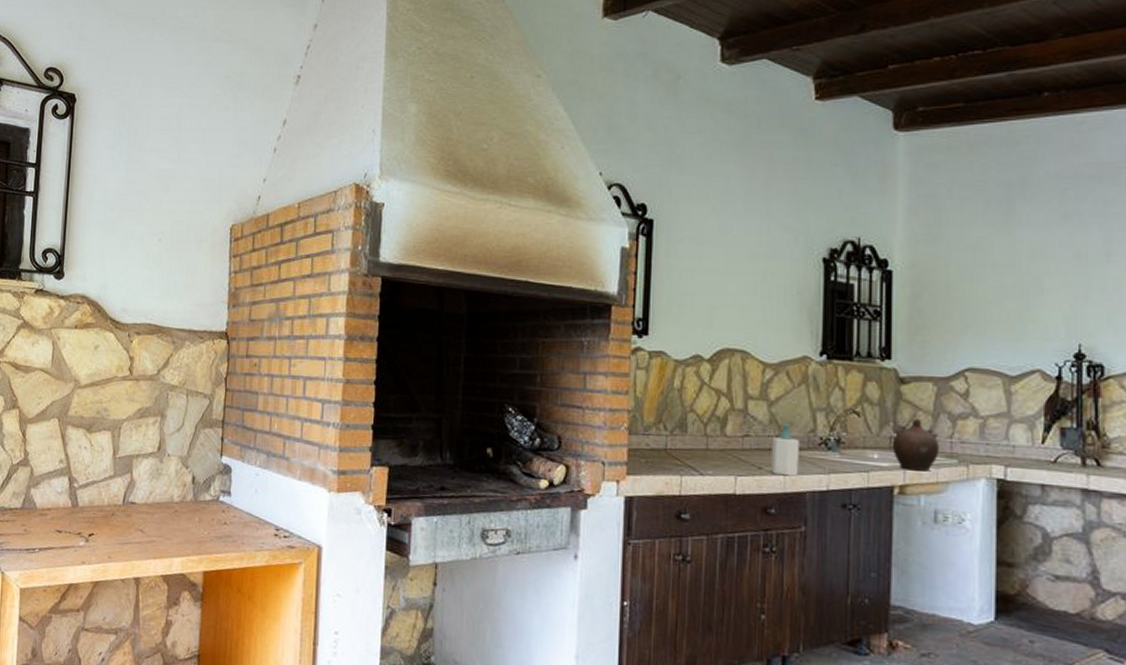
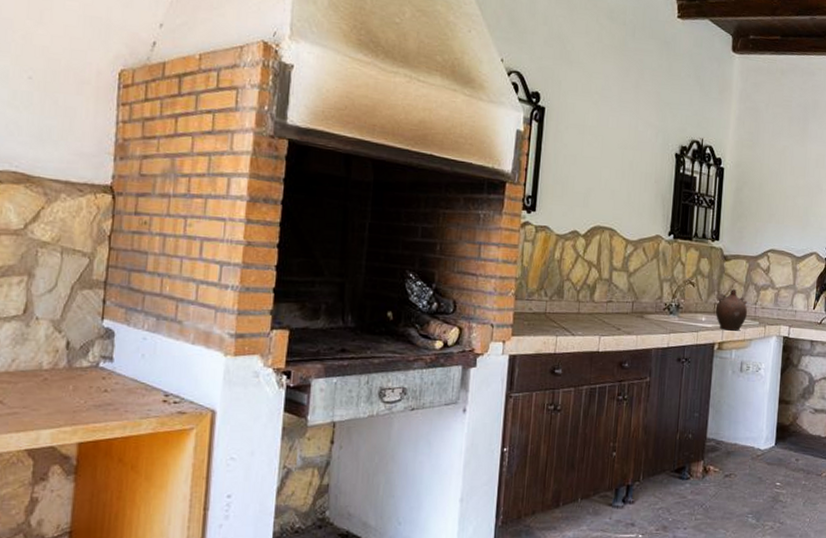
soap bottle: present [771,422,799,477] -> none [627,291,649,336]

